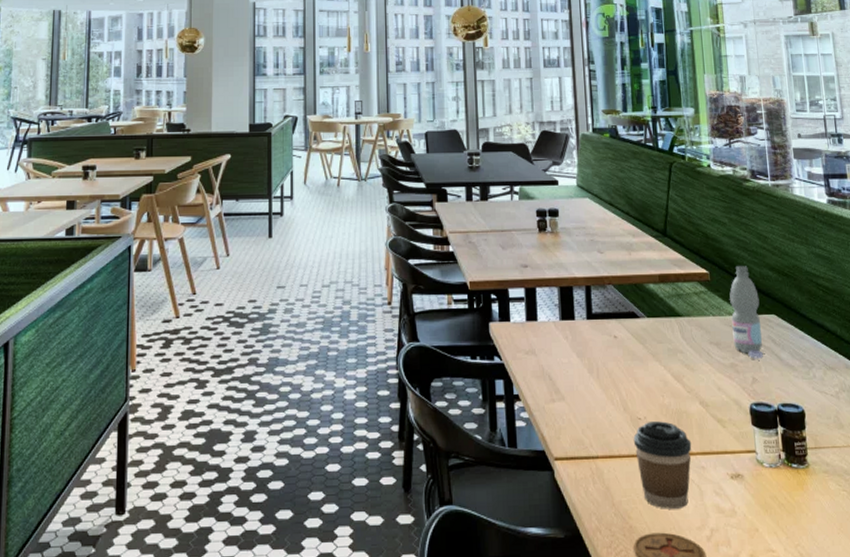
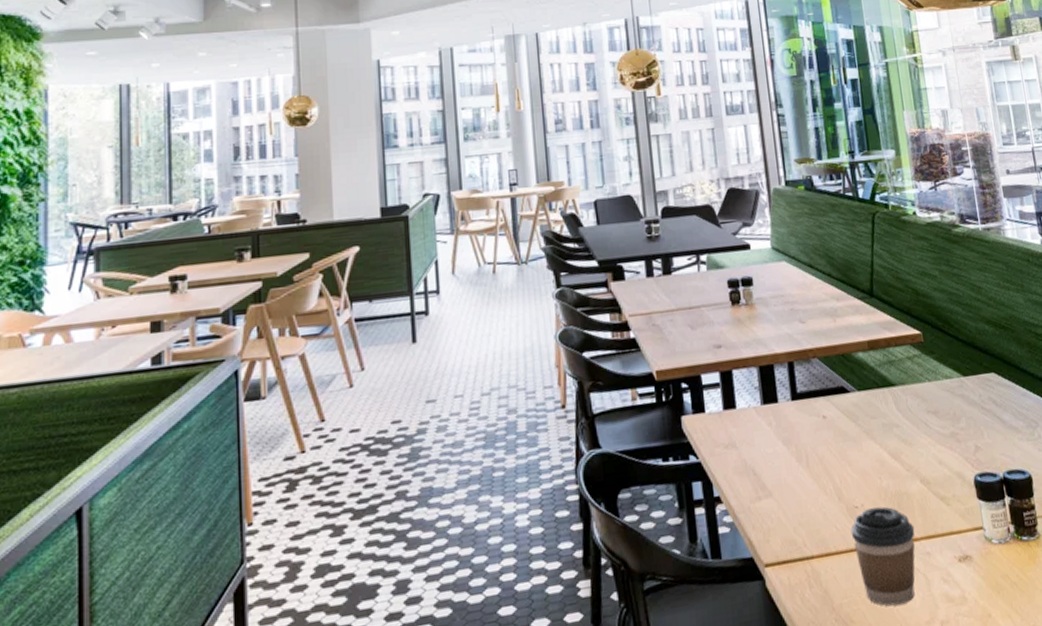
water bottle: present [729,266,763,359] -> none [945,322,985,425]

